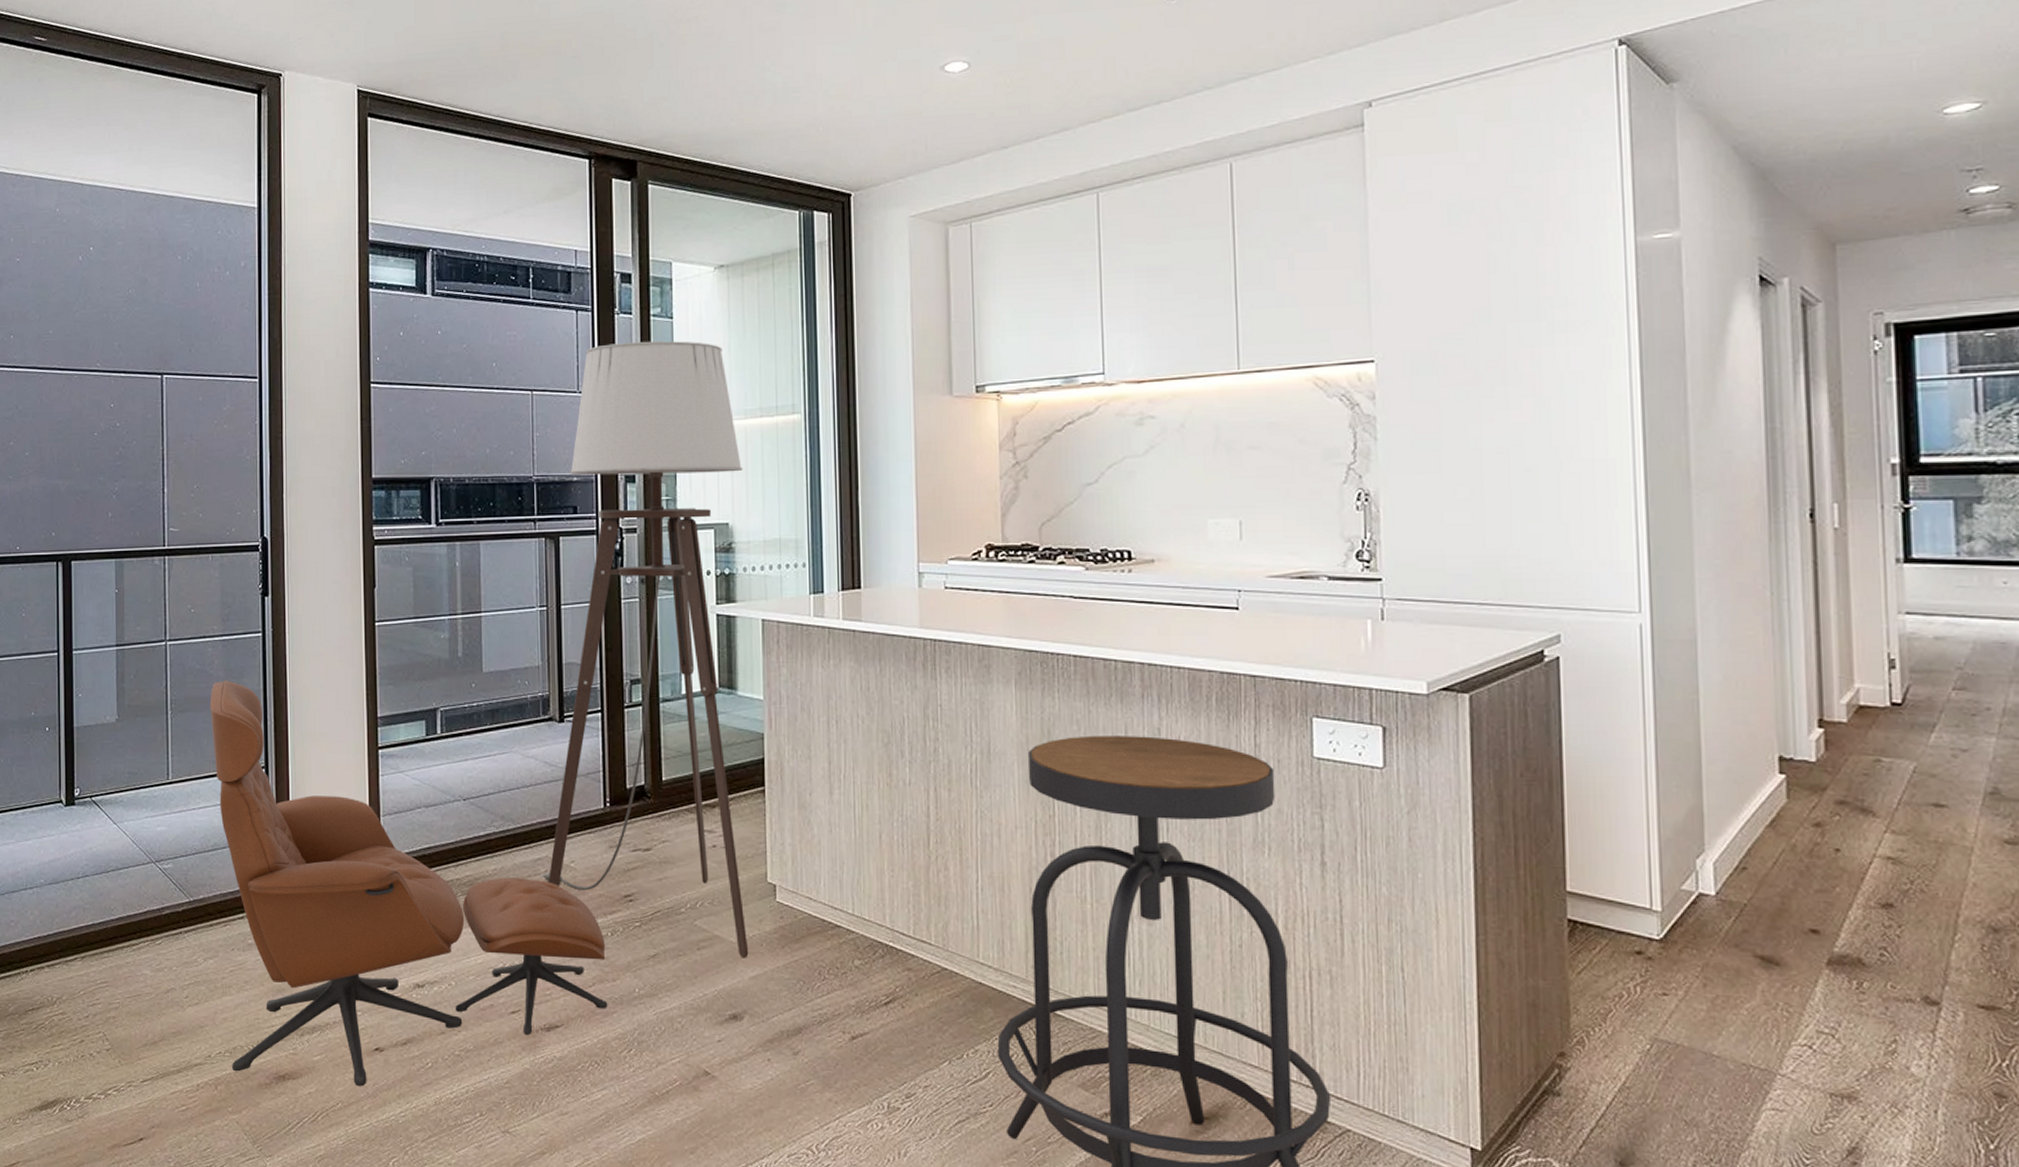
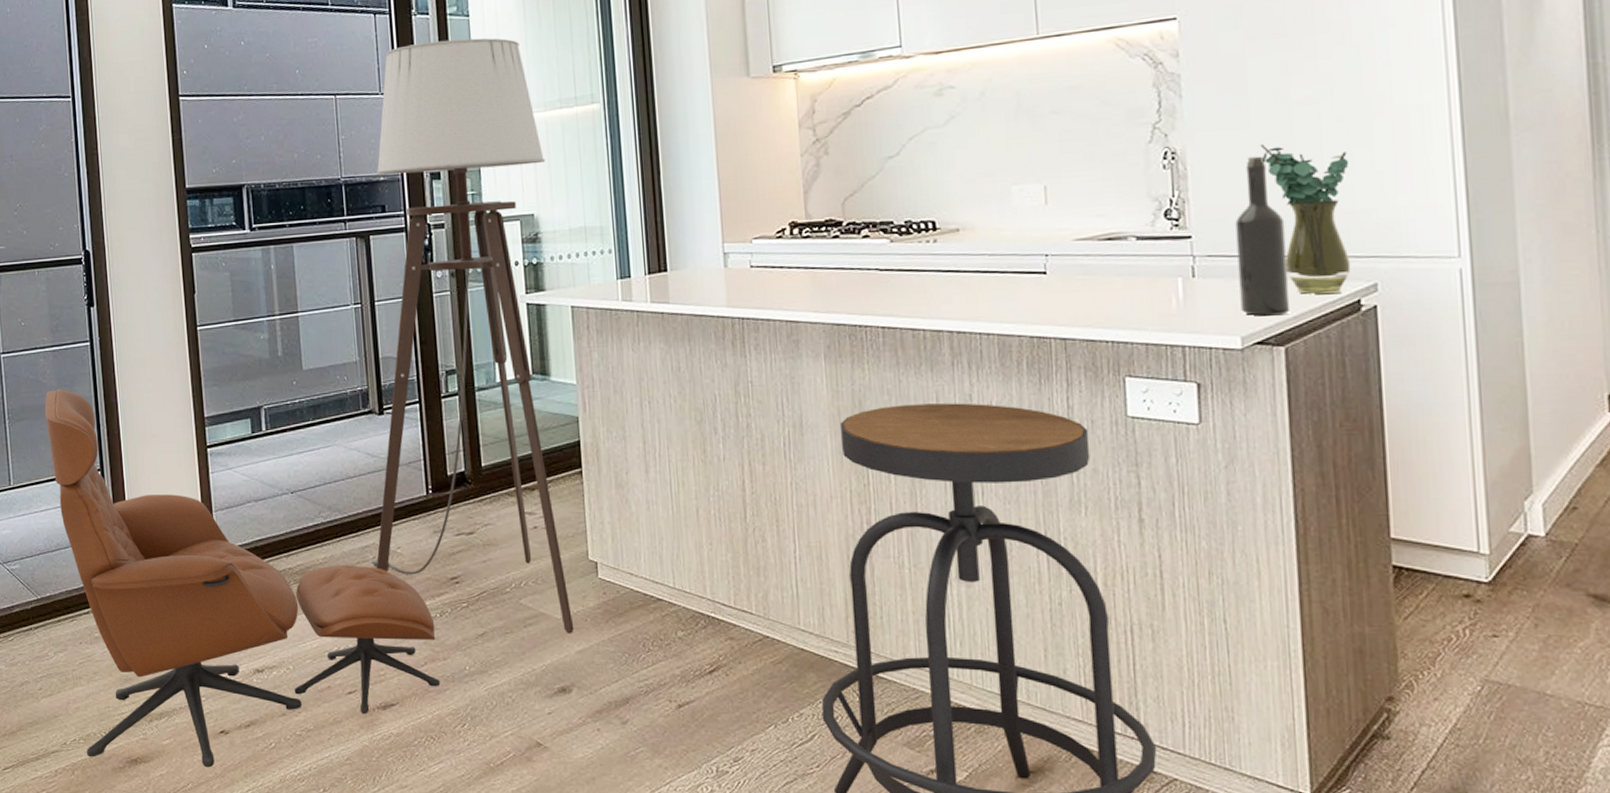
wine bottle: none [1425,502,1476,662] -> present [1235,156,1291,316]
vase: none [1451,491,1537,644] -> present [1260,145,1351,295]

